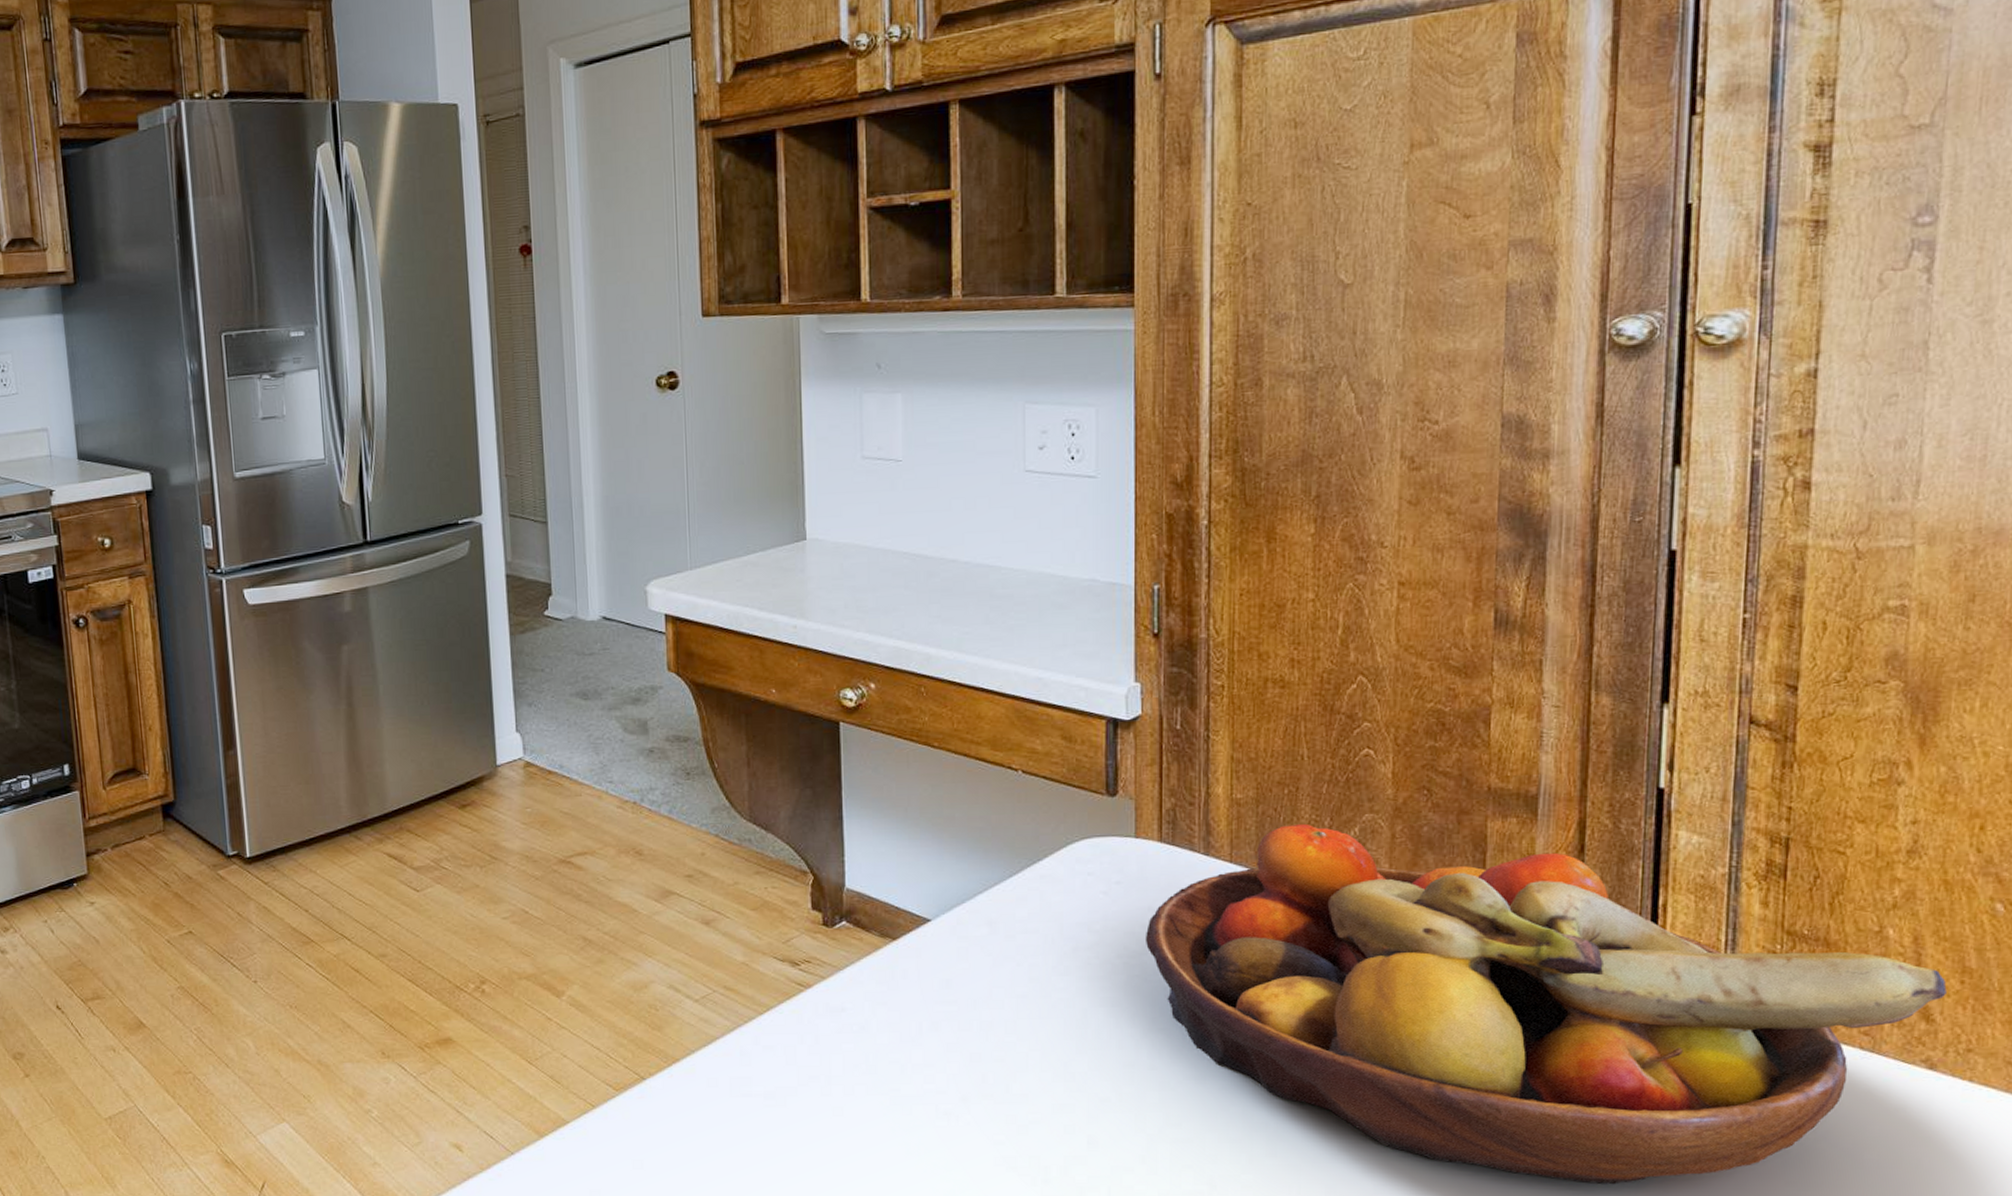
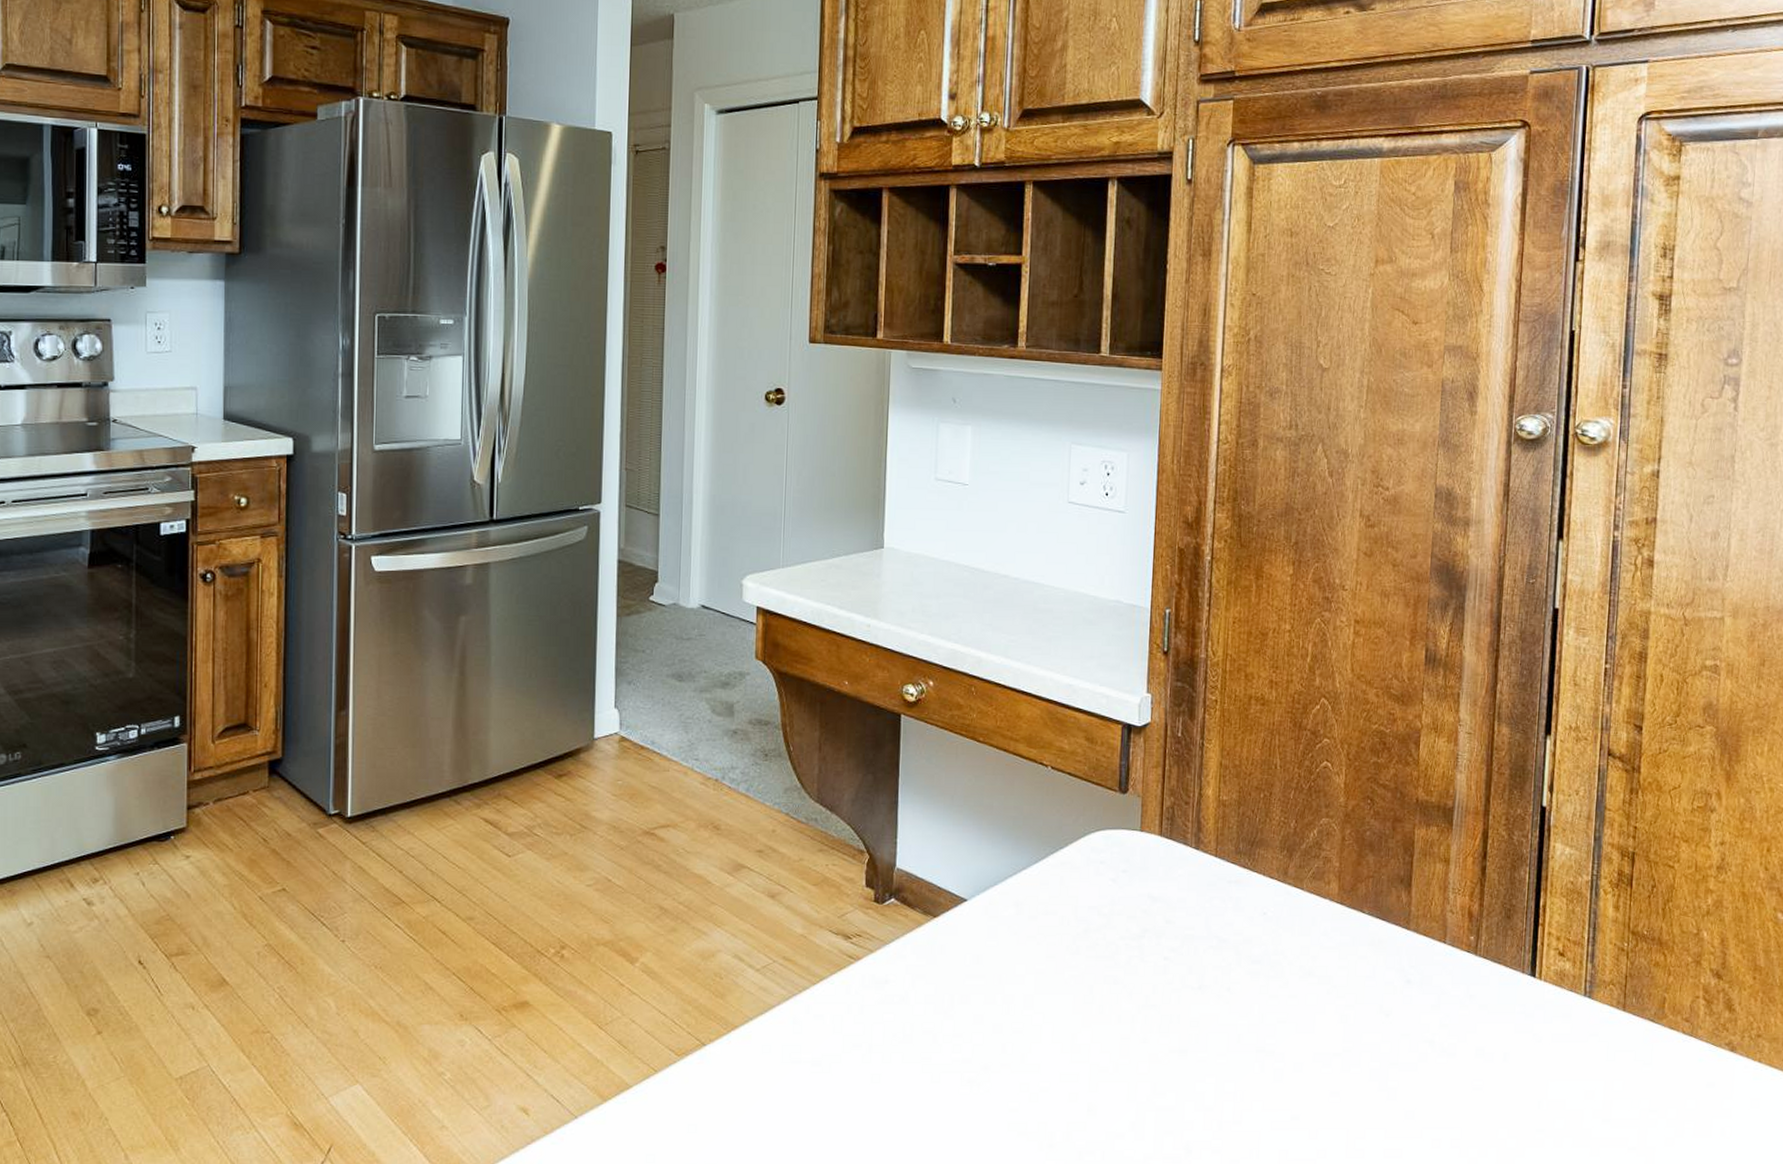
fruit bowl: present [1145,823,1947,1185] -> none [1144,824,1744,1150]

